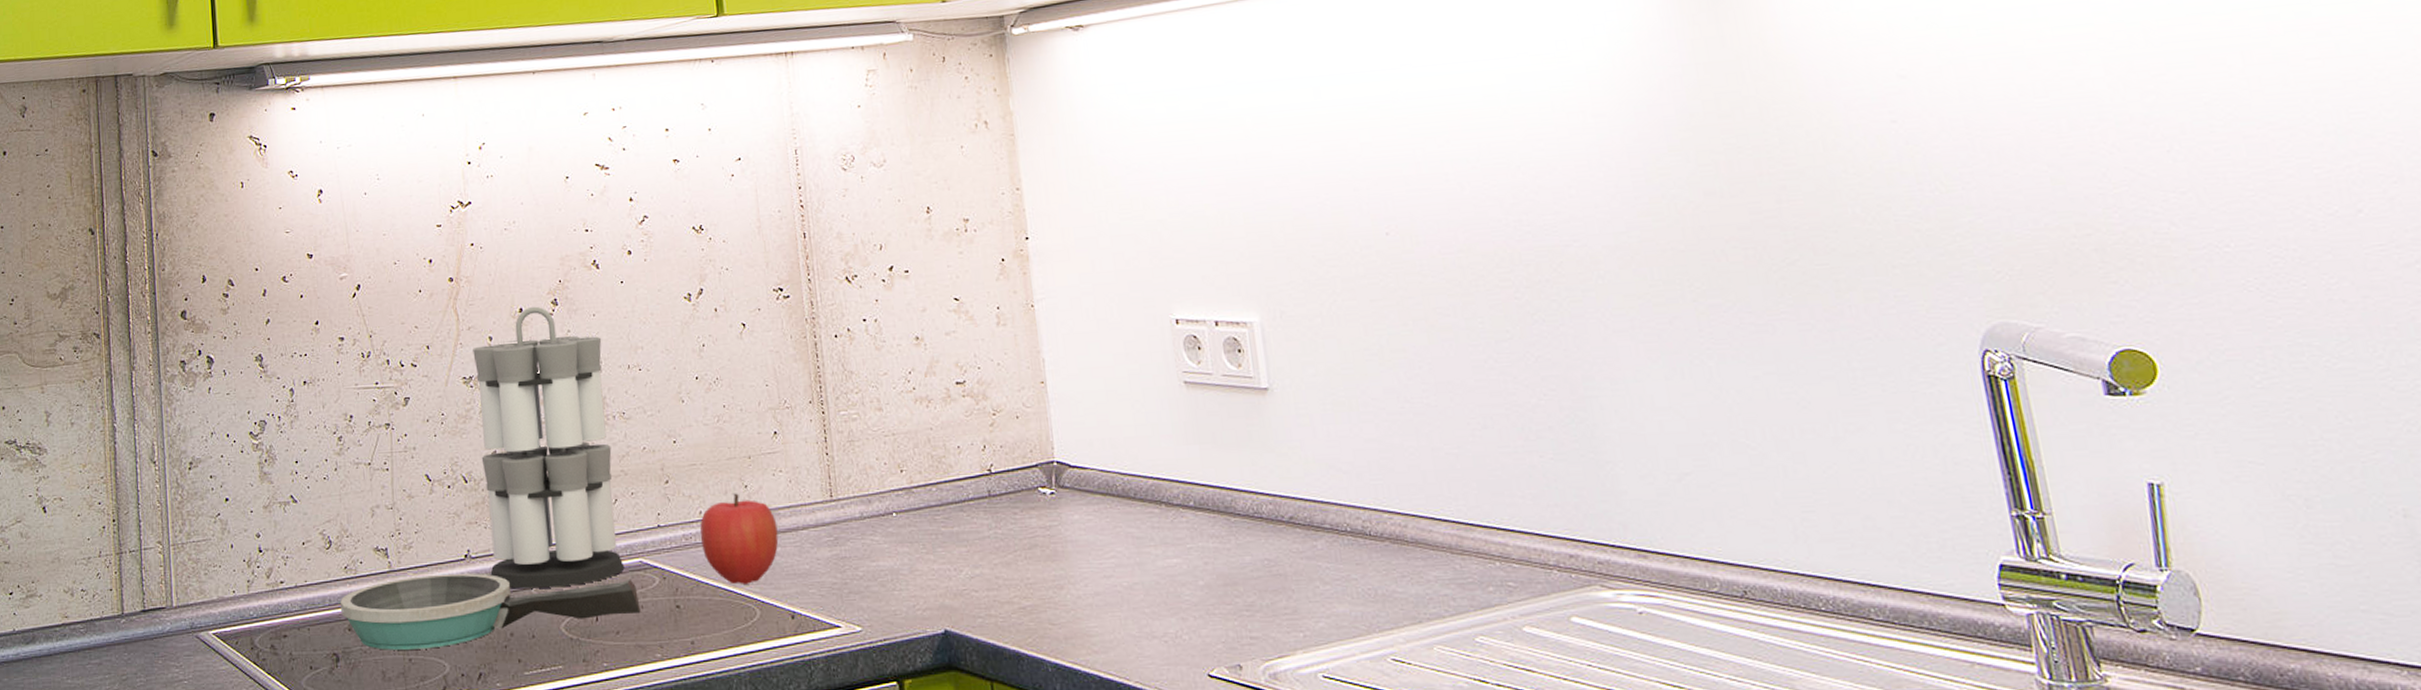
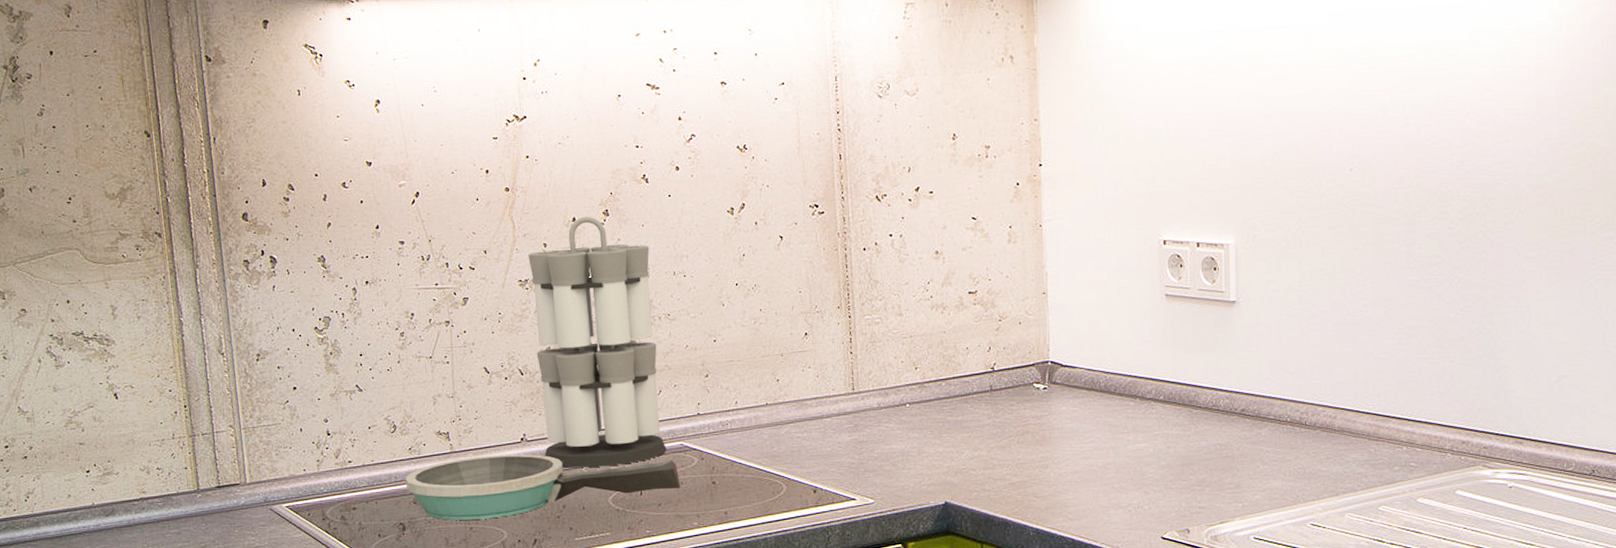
fruit: present [699,493,779,585] -> none [735,386,805,464]

